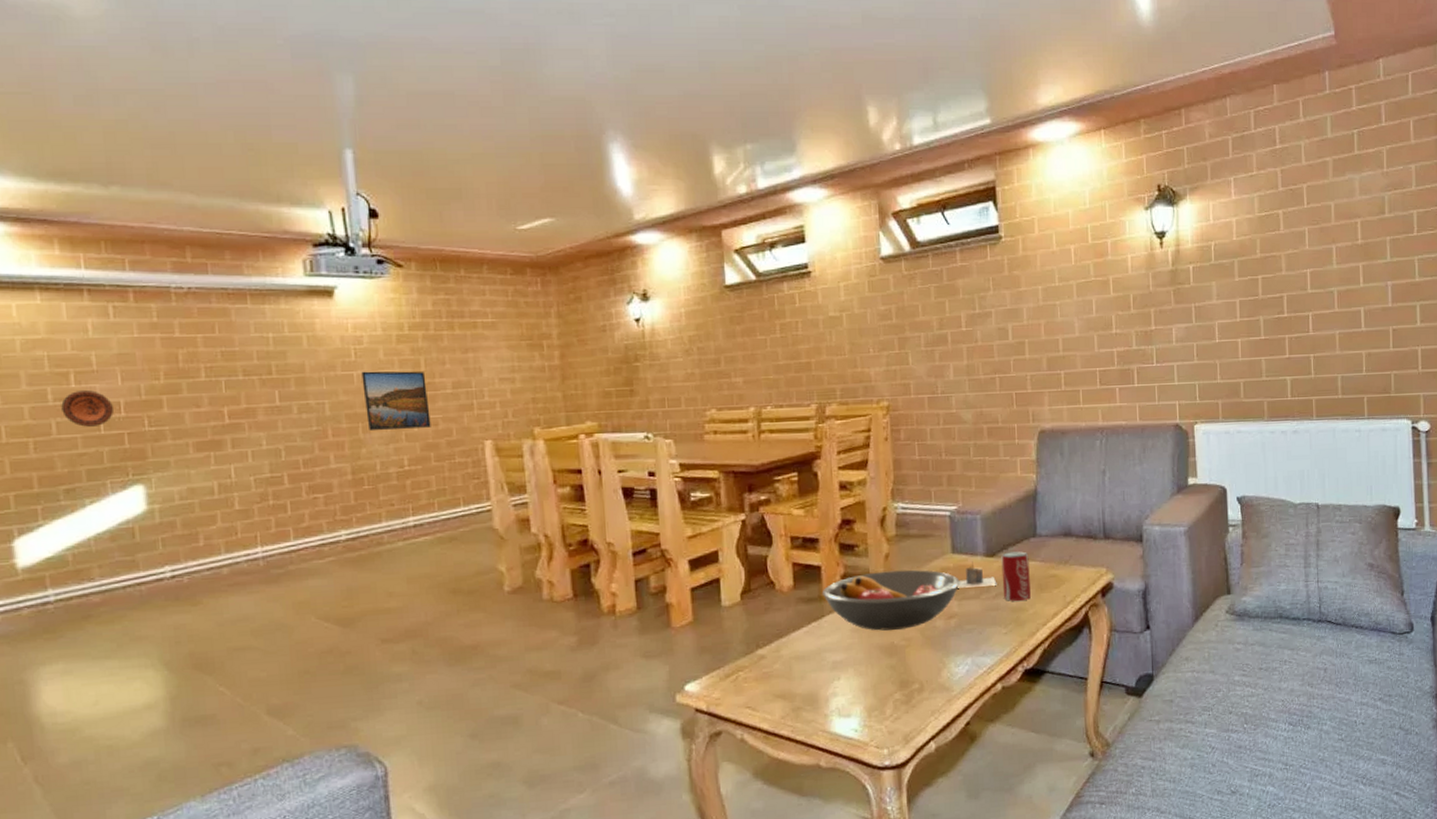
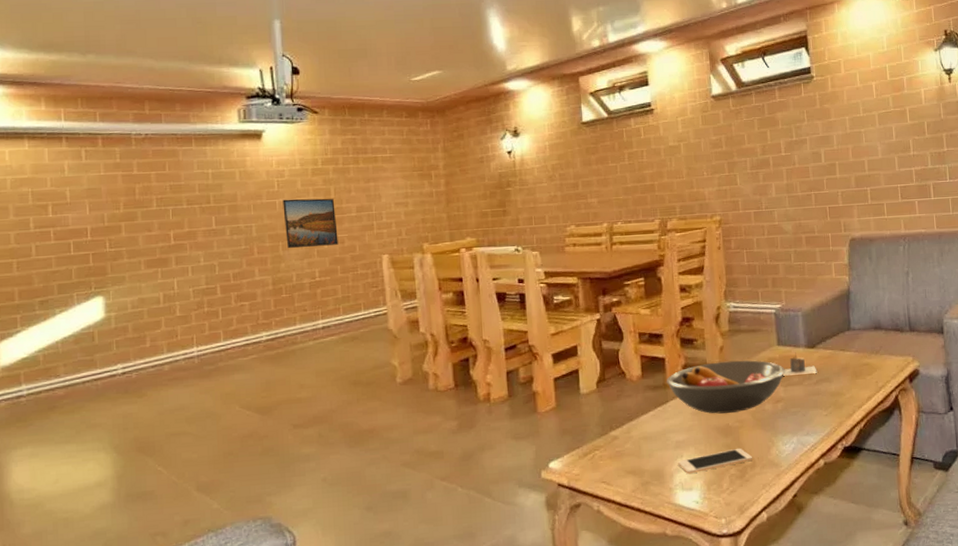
decorative plate: present [61,390,113,427] -> none [40,219,82,249]
cell phone: none [835,669,921,699] -> present [678,448,753,475]
beverage can: present [1001,551,1031,601] -> none [820,343,847,387]

